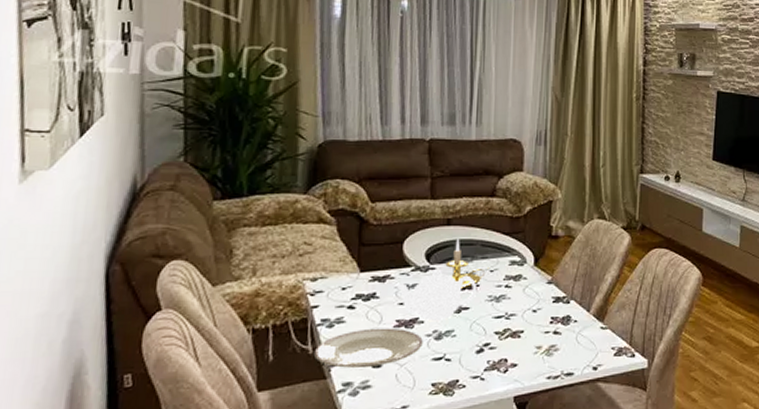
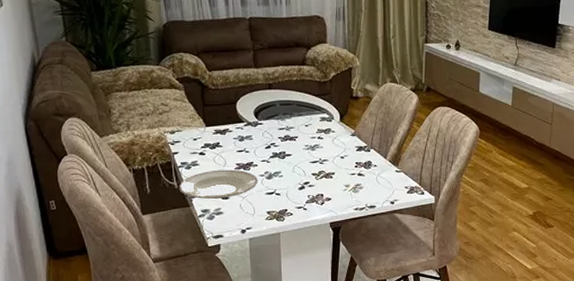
teapot: present [394,270,478,321] -> none [232,125,297,164]
candle holder: present [445,239,489,290] -> none [270,100,304,141]

